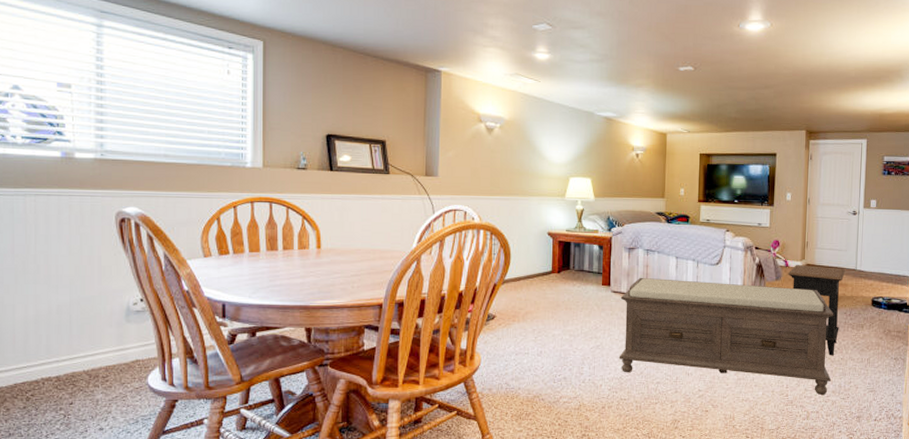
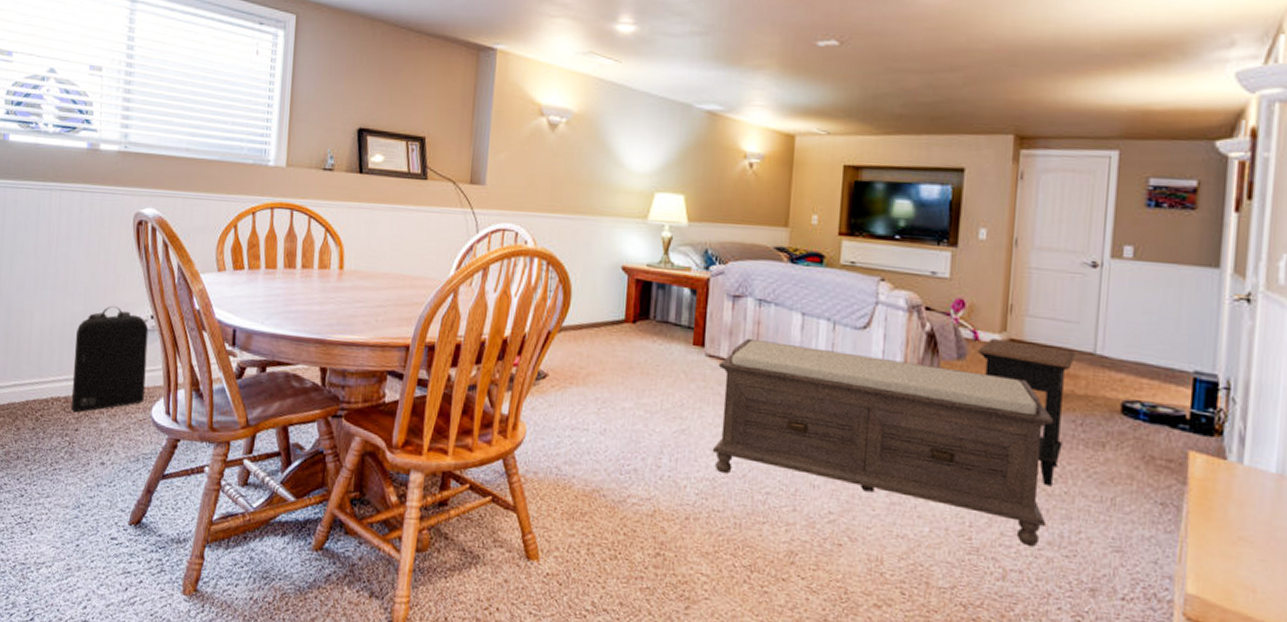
backpack: none [63,294,139,389] -> present [71,306,149,413]

